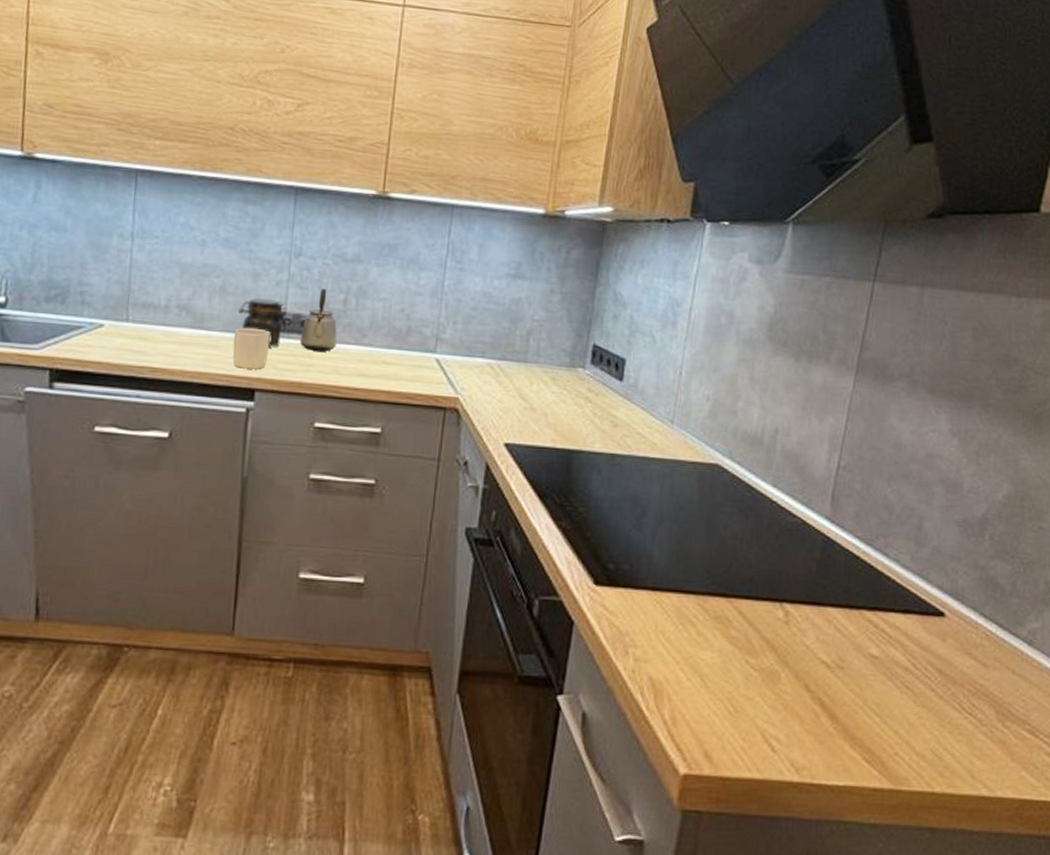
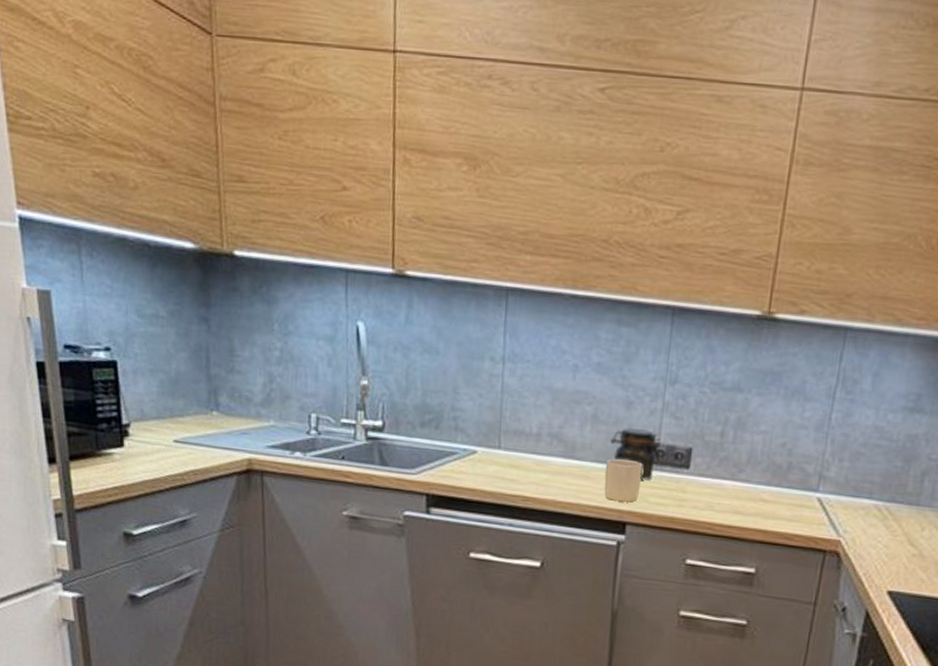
kettle: present [300,288,337,352] -> none [673,418,713,486]

